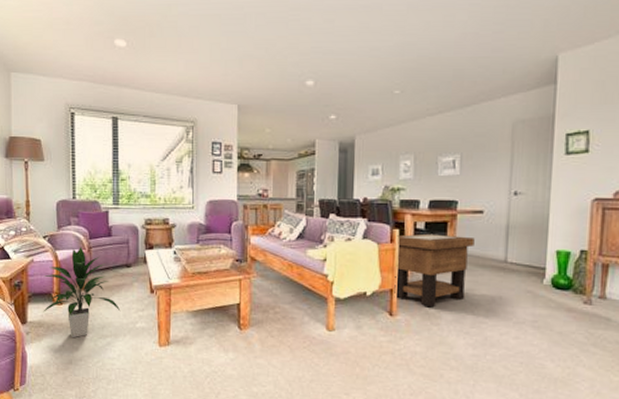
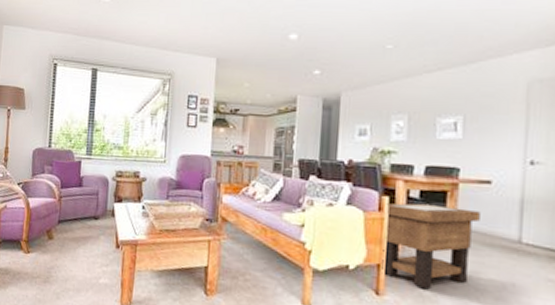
indoor plant: present [43,247,121,338] -> none [11,196,85,289]

